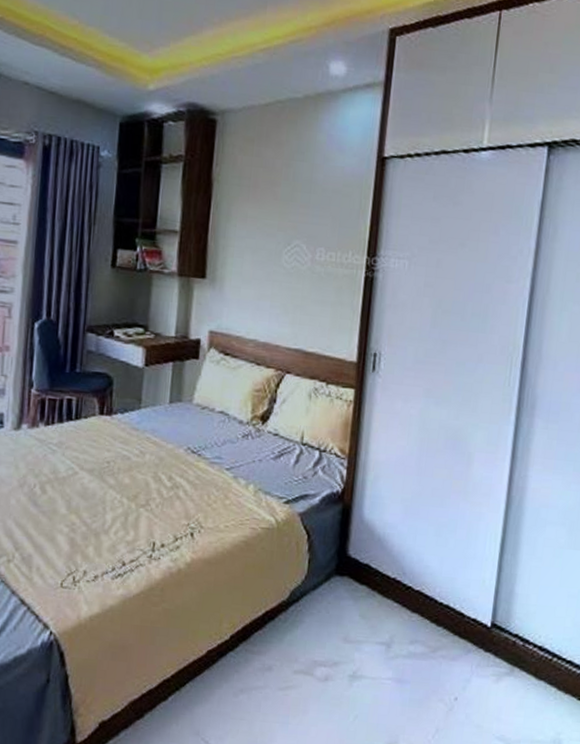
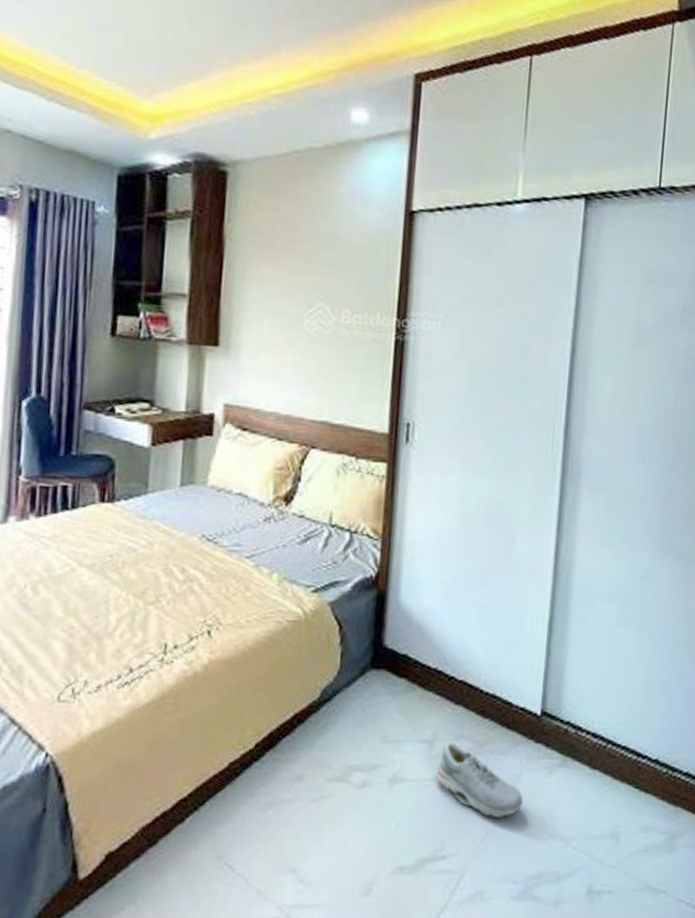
shoe: none [392,645,473,718] -> present [436,741,524,818]

